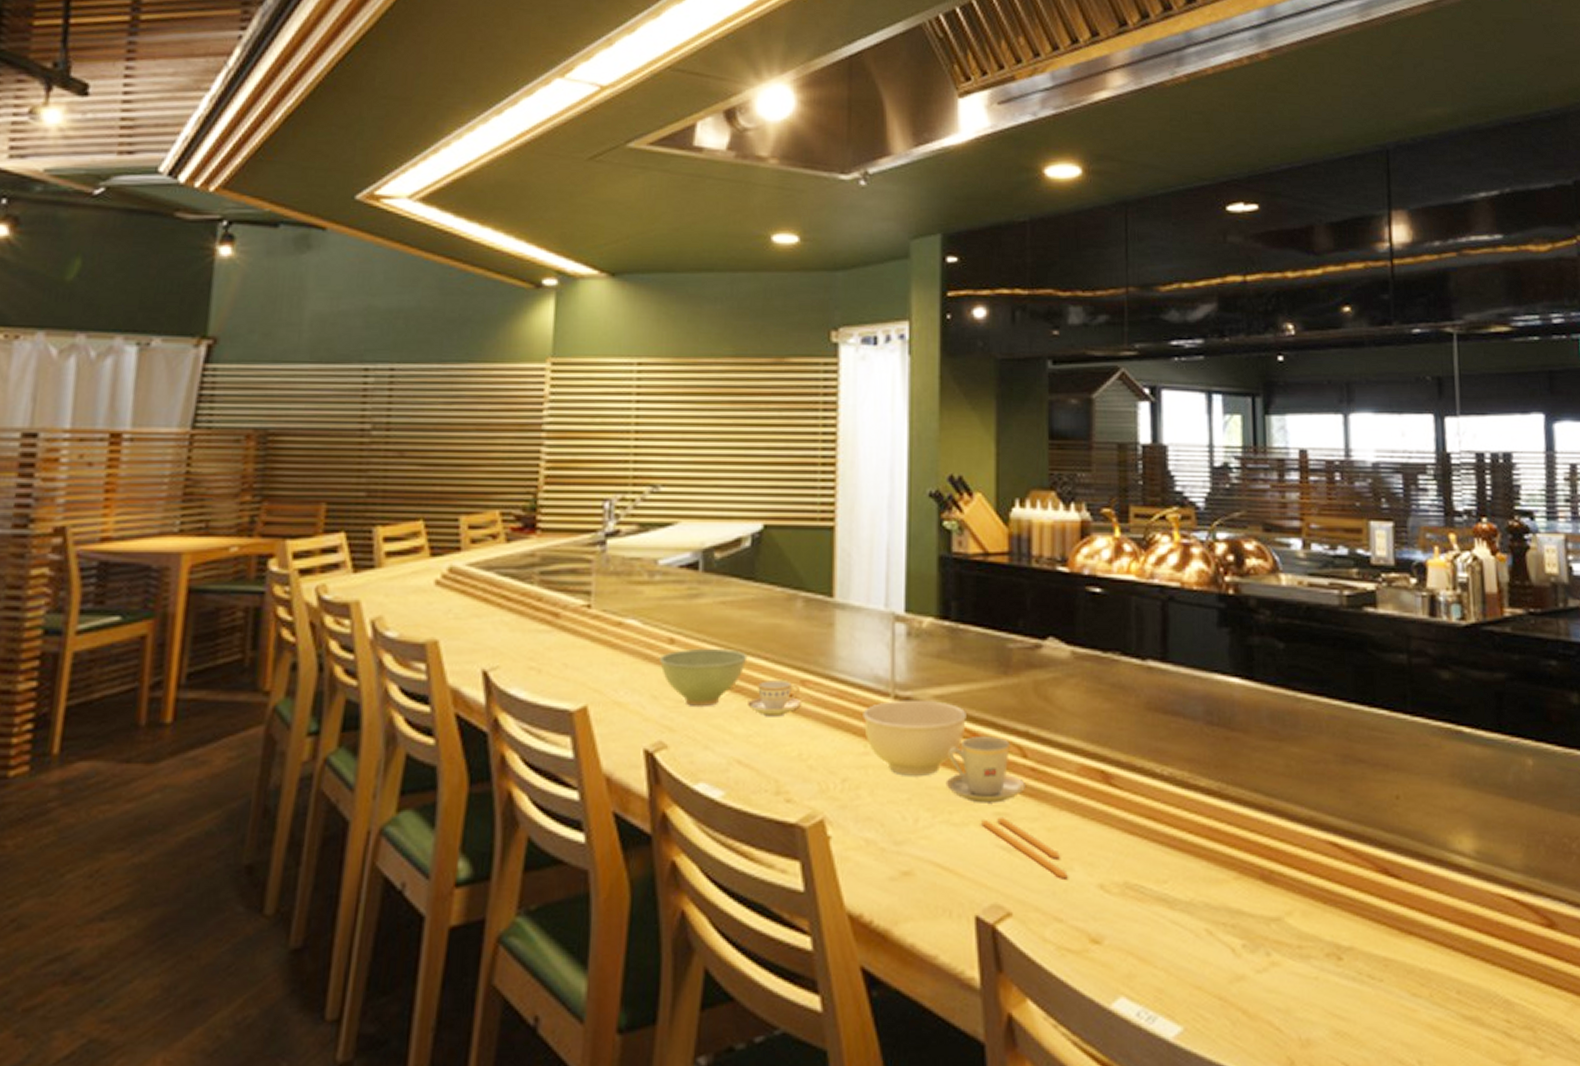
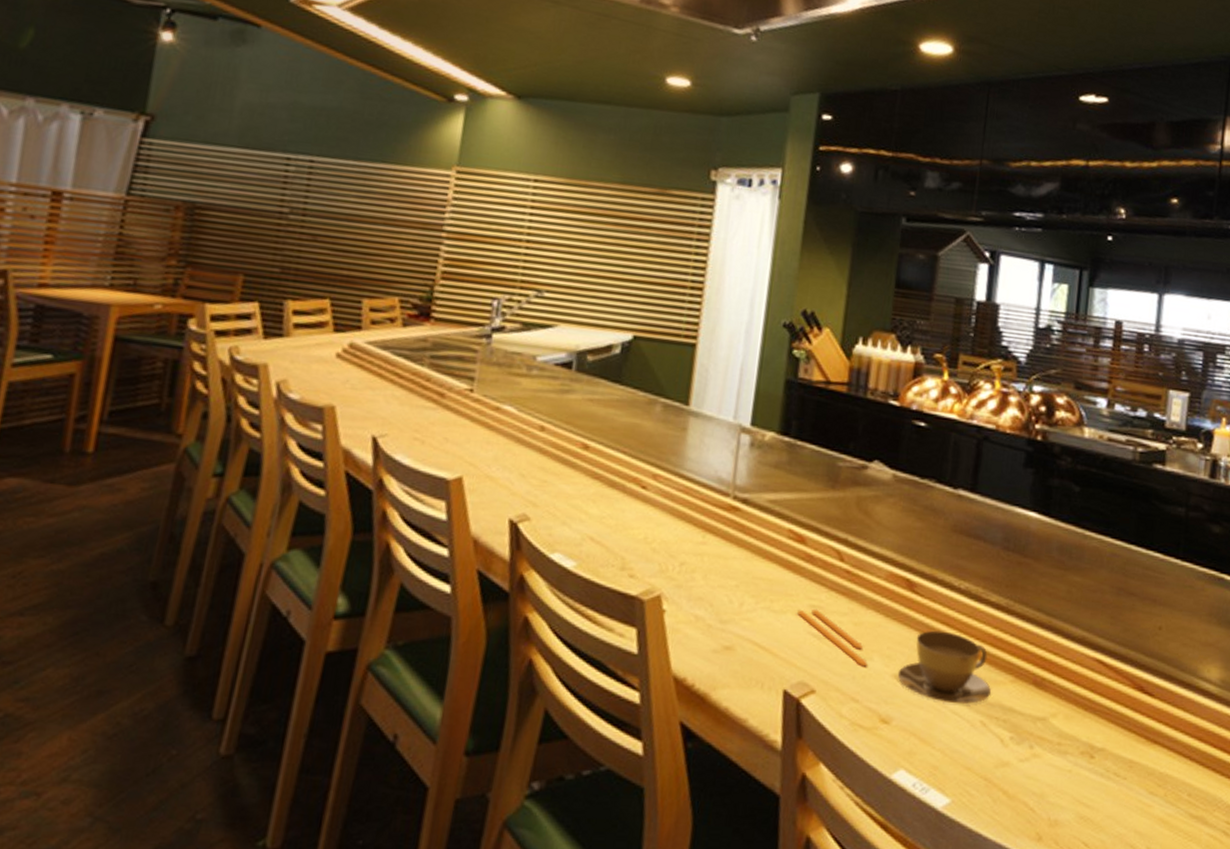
bowl: present [658,648,748,706] -> none [529,437,608,488]
teacup: present [748,680,802,717] -> none [604,471,652,504]
soup bowl: present [863,699,968,776] -> none [704,500,796,568]
teacup: present [945,737,1025,803] -> none [770,538,840,597]
teacup: none [1103,827,1214,913] -> present [897,630,992,705]

